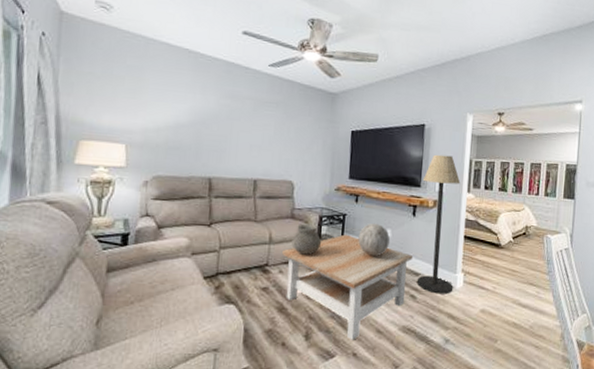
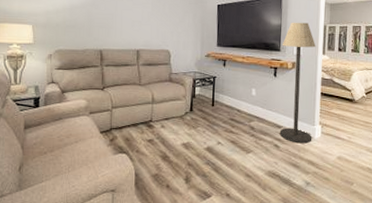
coffee table: present [282,234,414,340] -> none [163,94,276,183]
ceramic pot: present [292,223,322,255] -> none [171,86,196,112]
decorative sphere: present [358,223,390,256] -> none [227,83,254,112]

